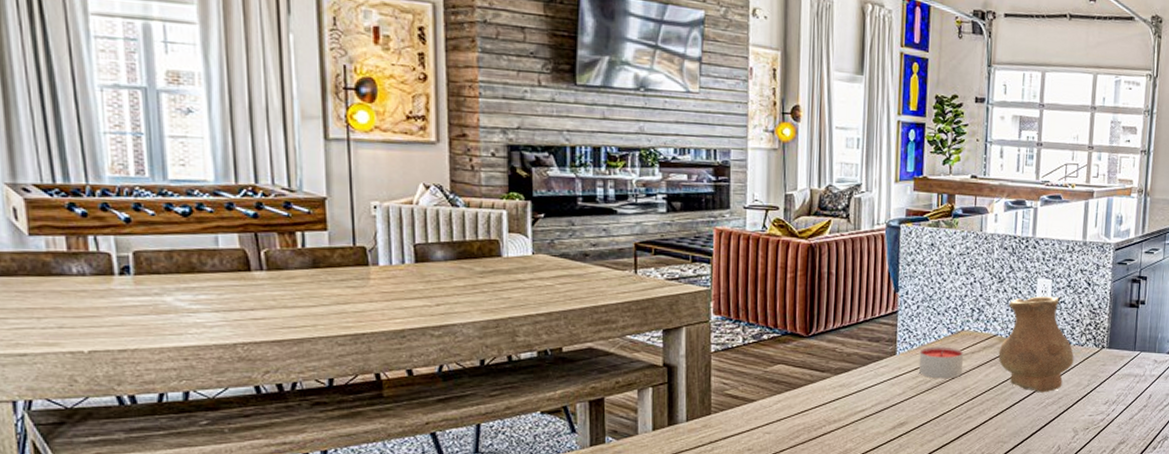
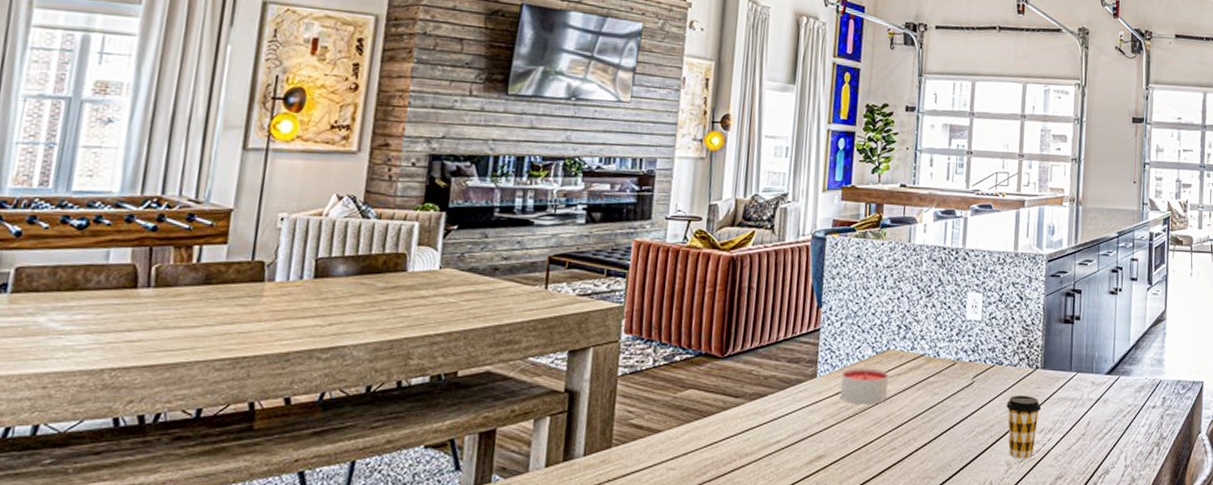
vase: present [998,296,1074,393] -> none [925,311,1007,420]
coffee cup: none [1073,372,1107,427] -> present [1006,396,1042,459]

